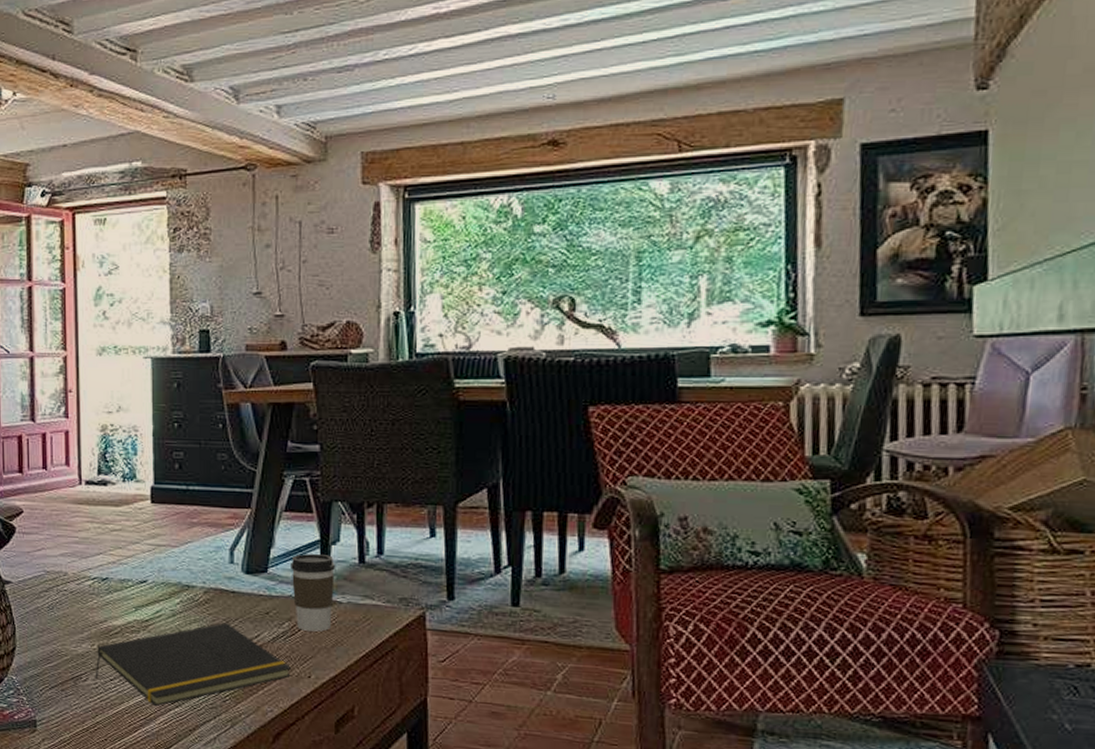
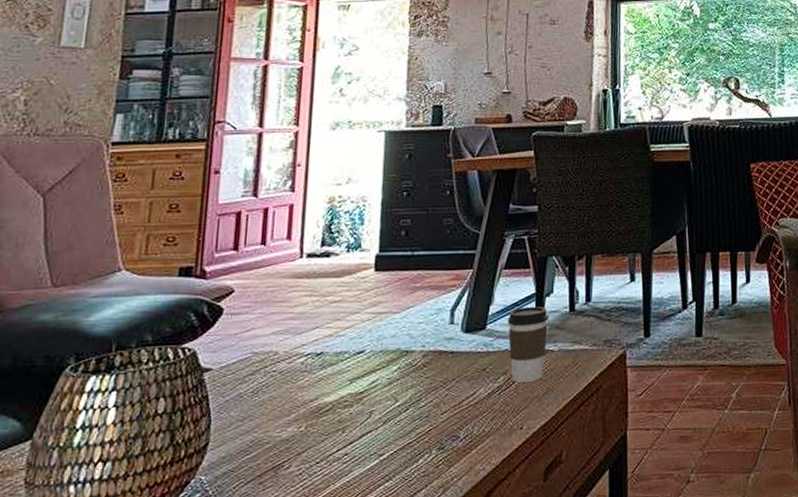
notepad: present [95,622,291,707] -> none [299,384,504,485]

